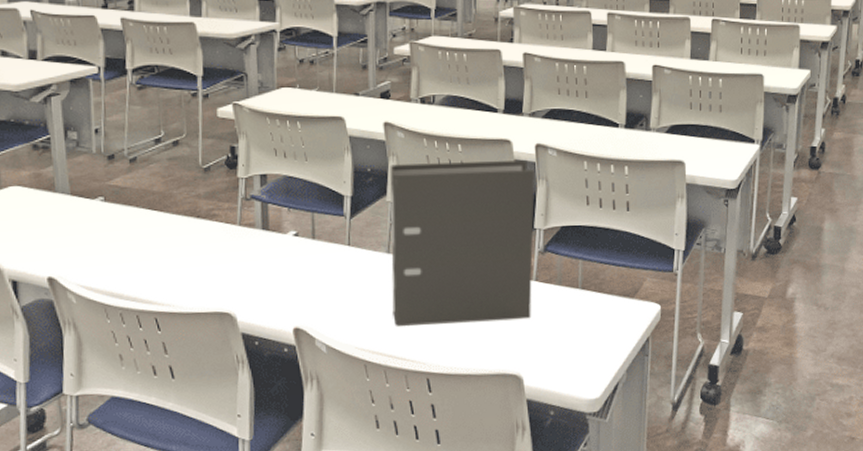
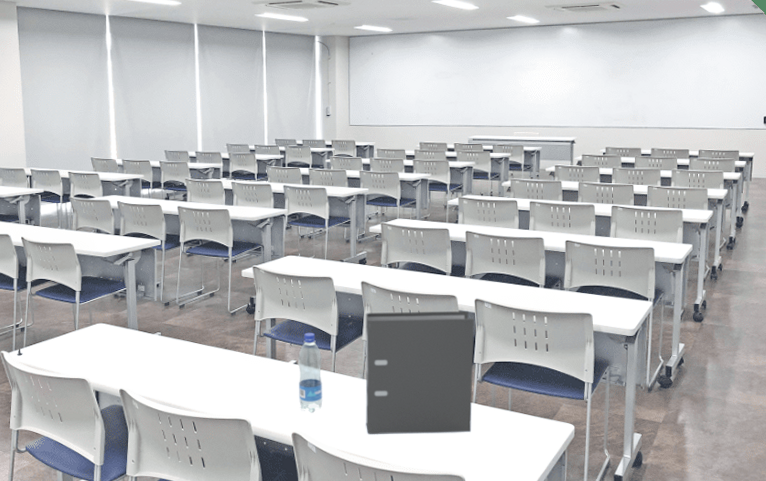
bottle: none [300,192,335,300] -> present [298,332,323,412]

